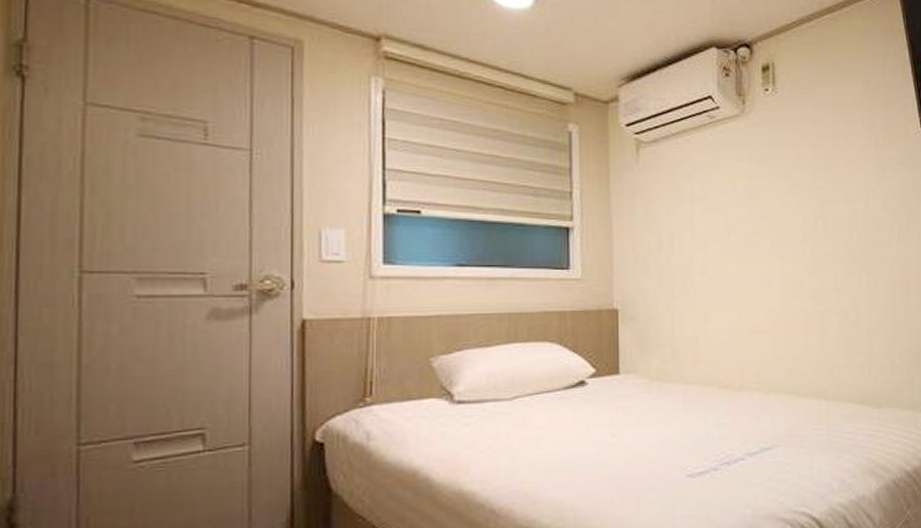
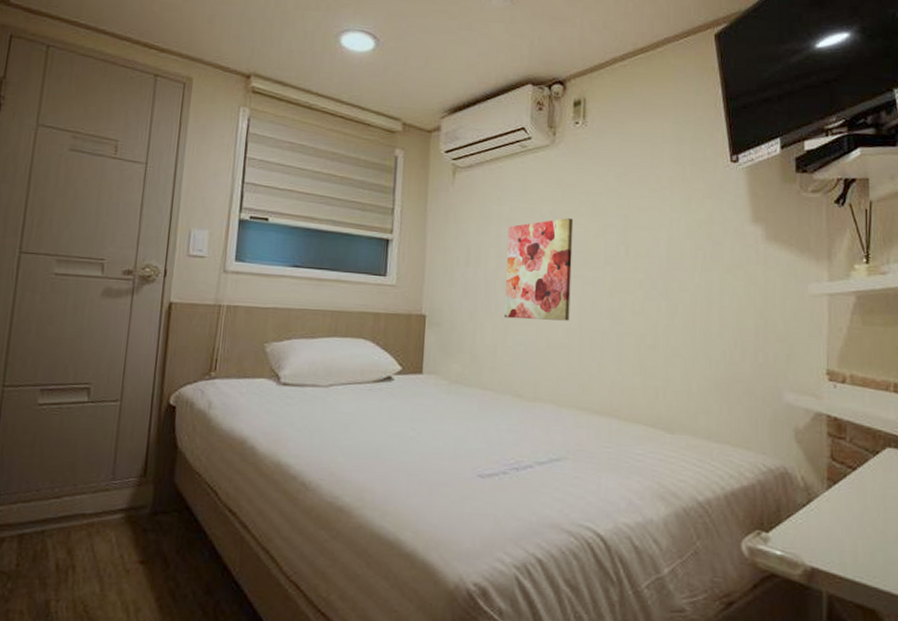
wall art: none [701,194,772,306] -> present [504,218,574,321]

